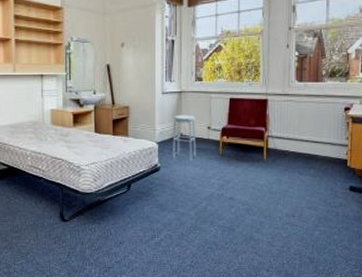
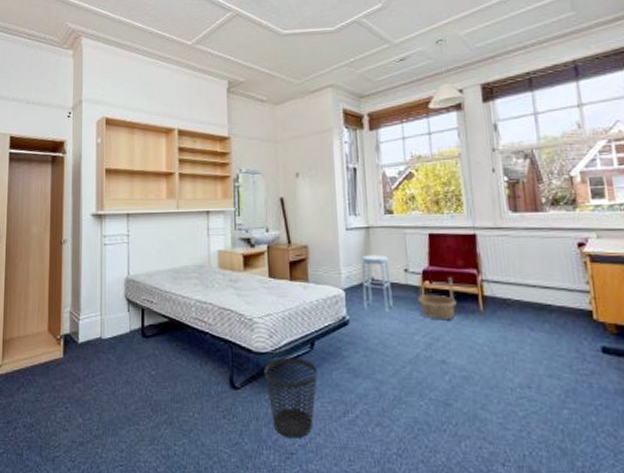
wastebasket: none [88,196,133,257] -> present [263,357,318,439]
basket: none [217,133,246,166] -> present [418,276,457,319]

